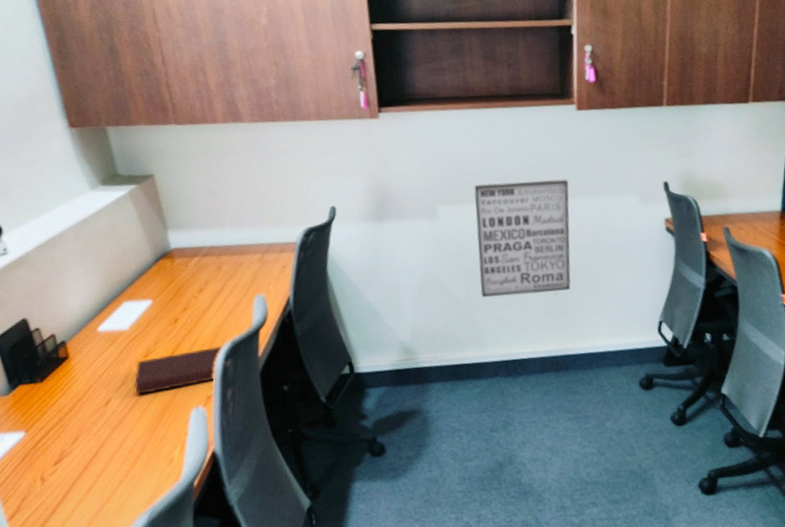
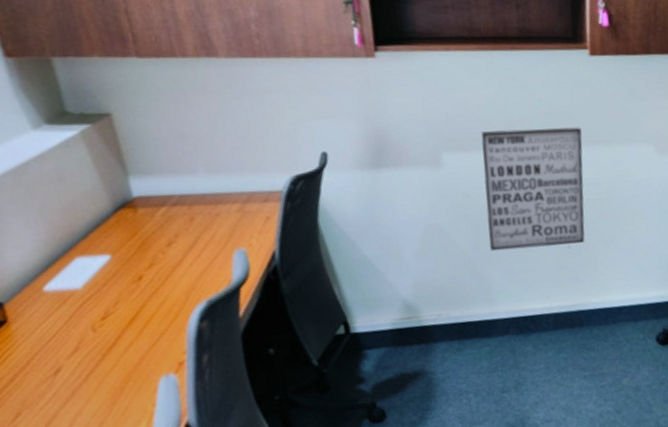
notebook: present [134,346,222,395] -> none [90,306,196,363]

